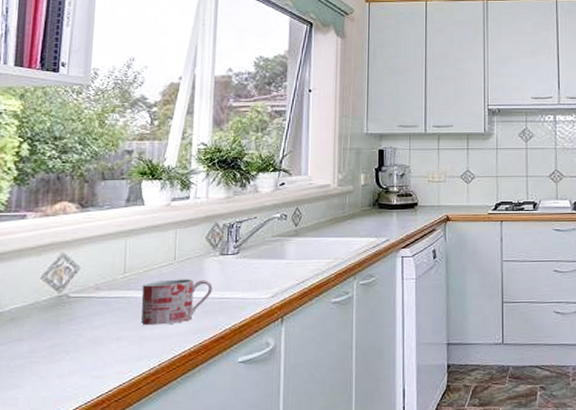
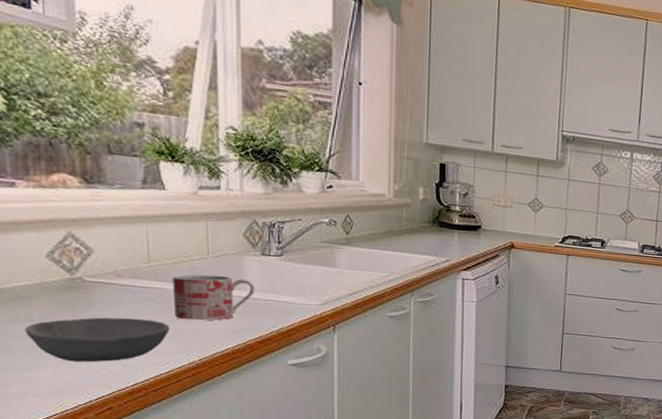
bowl: none [14,328,136,378] -> present [25,317,170,363]

